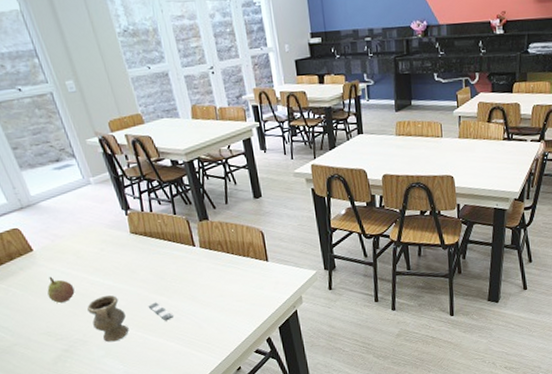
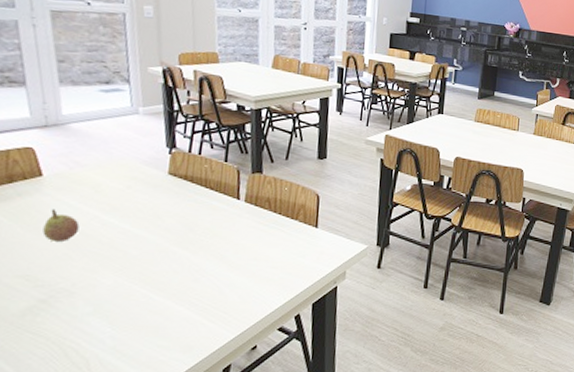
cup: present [87,294,173,342] -> none [88,240,192,297]

